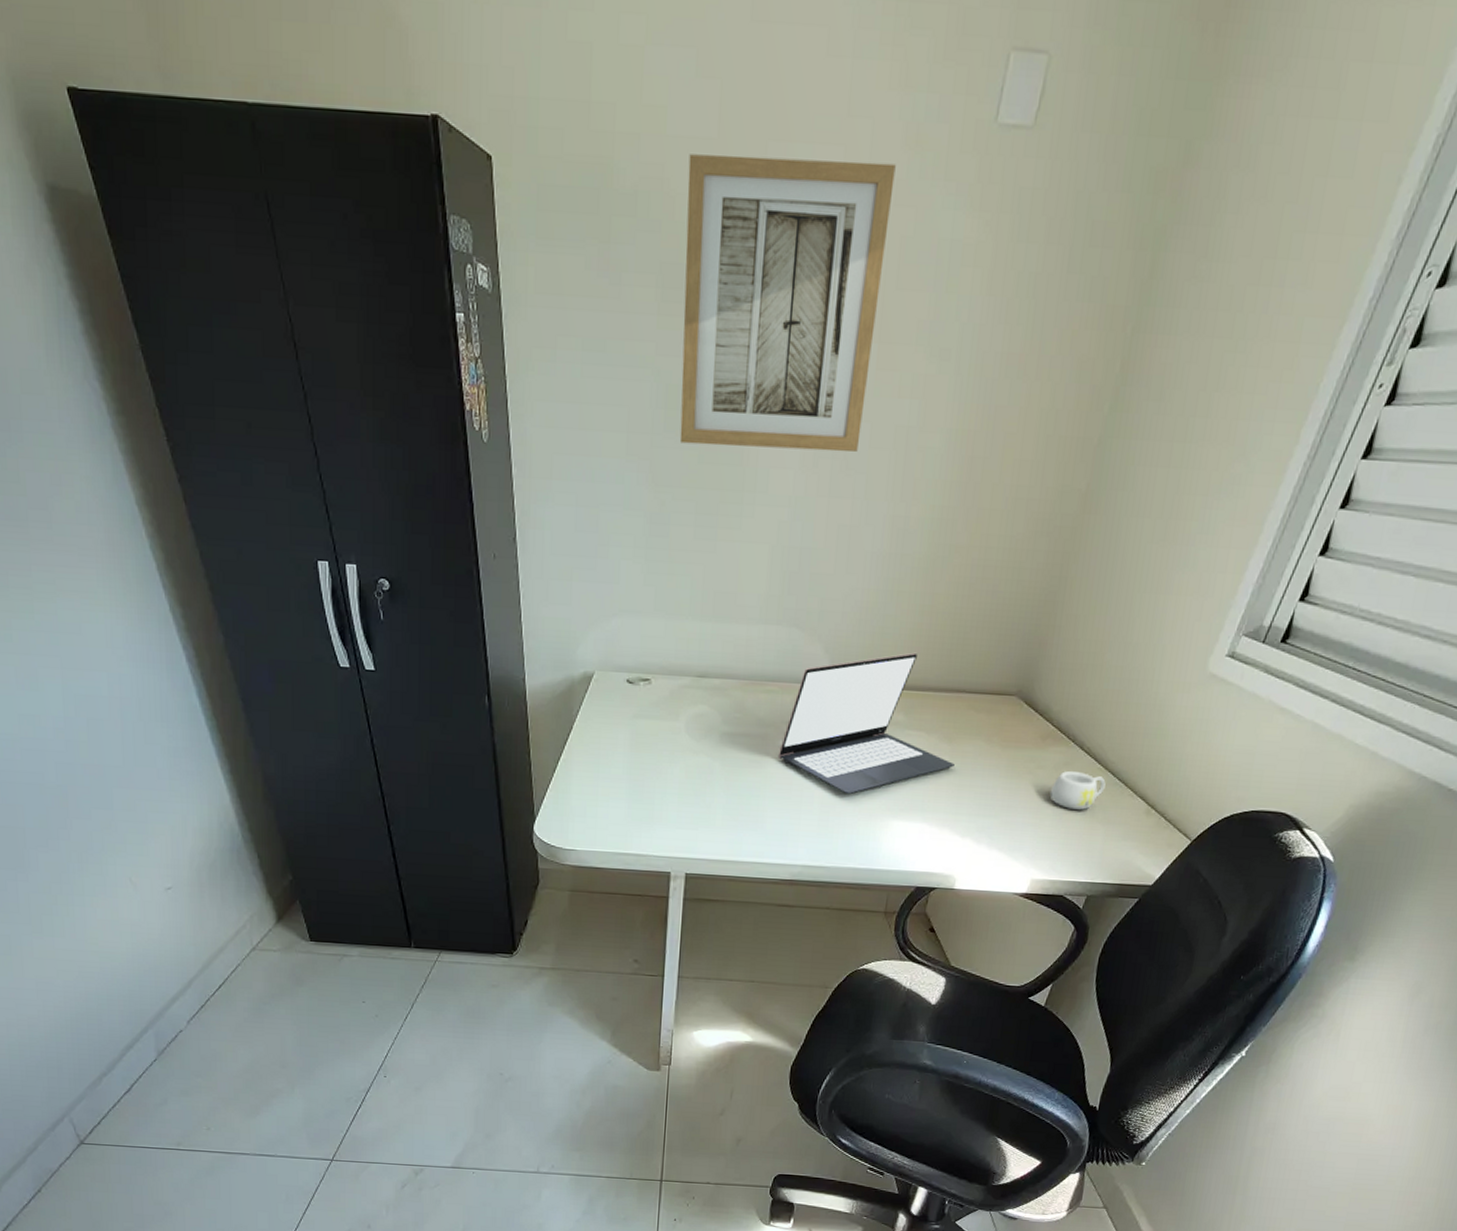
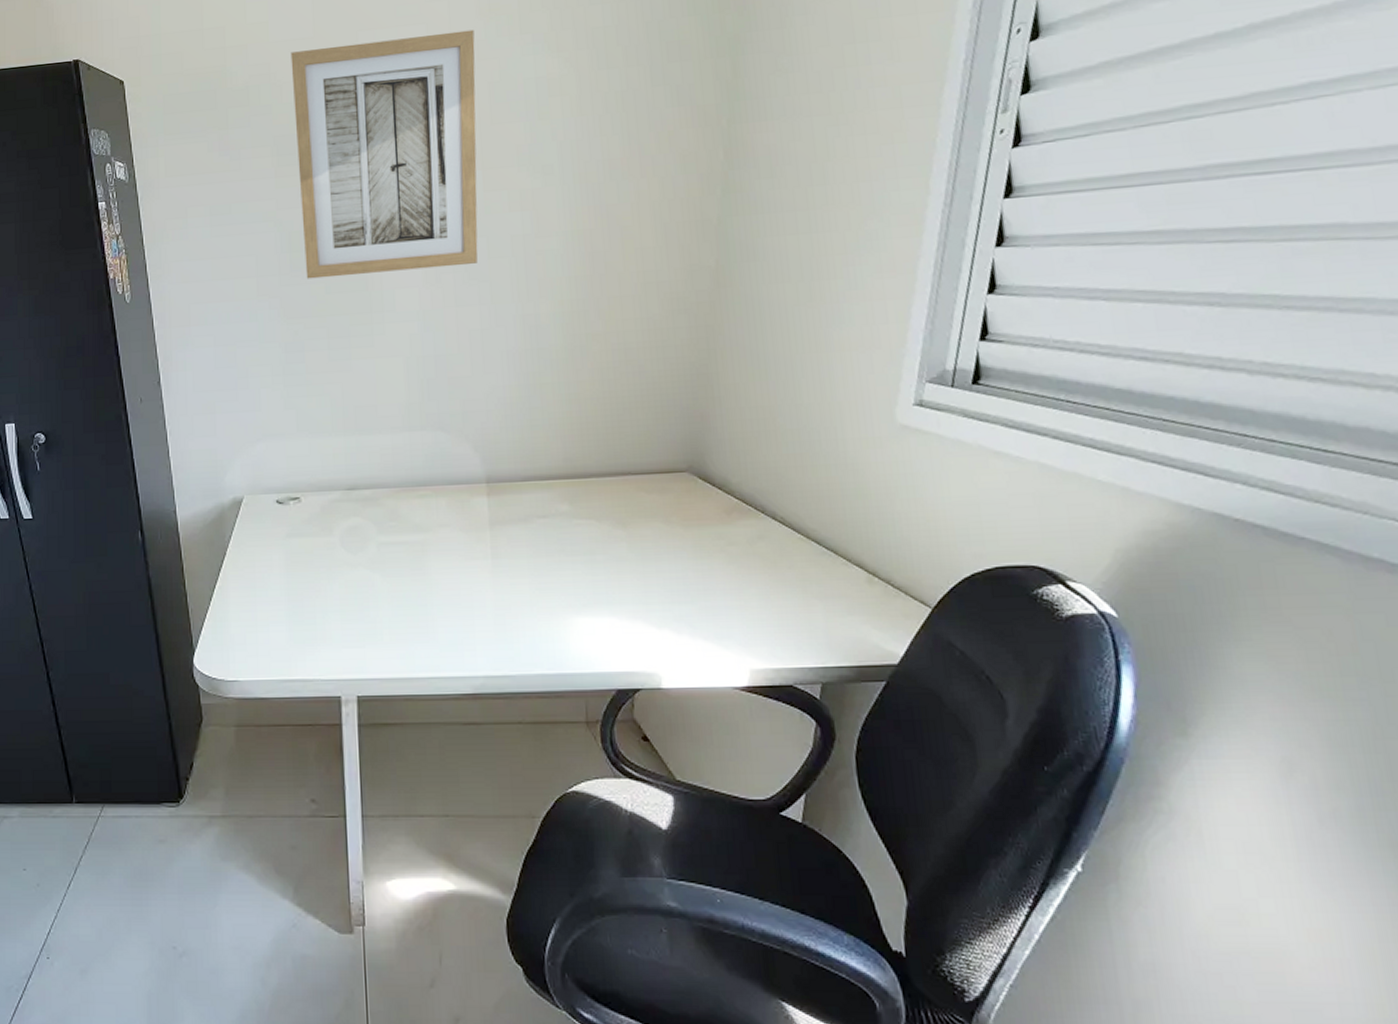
laptop: present [777,652,955,795] -> none [440,440,635,594]
mug: present [1050,771,1106,810] -> none [749,544,812,586]

